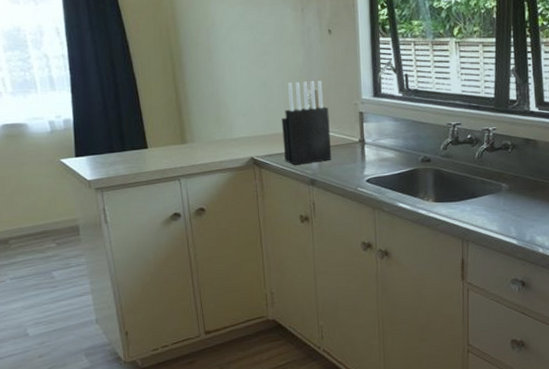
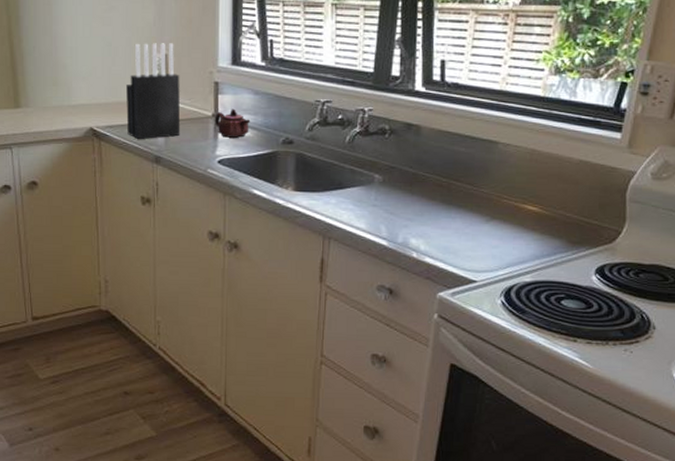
teapot: none [361,134,393,159] -> present [214,108,251,138]

